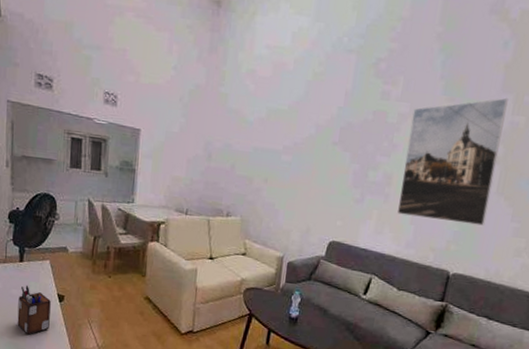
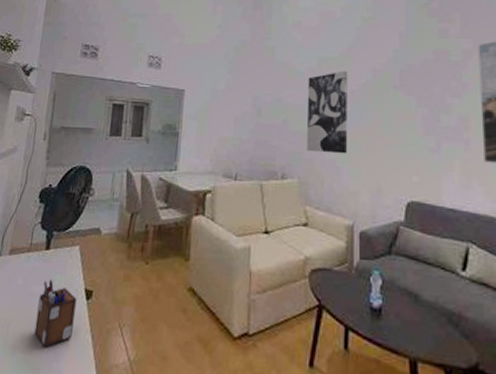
wall art: none [250,123,294,199] -> present [307,70,348,154]

